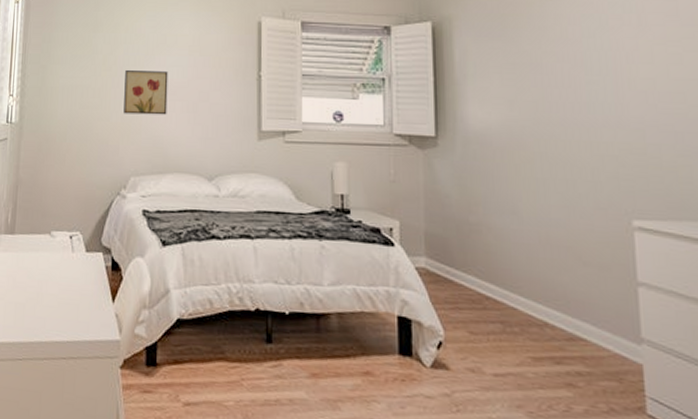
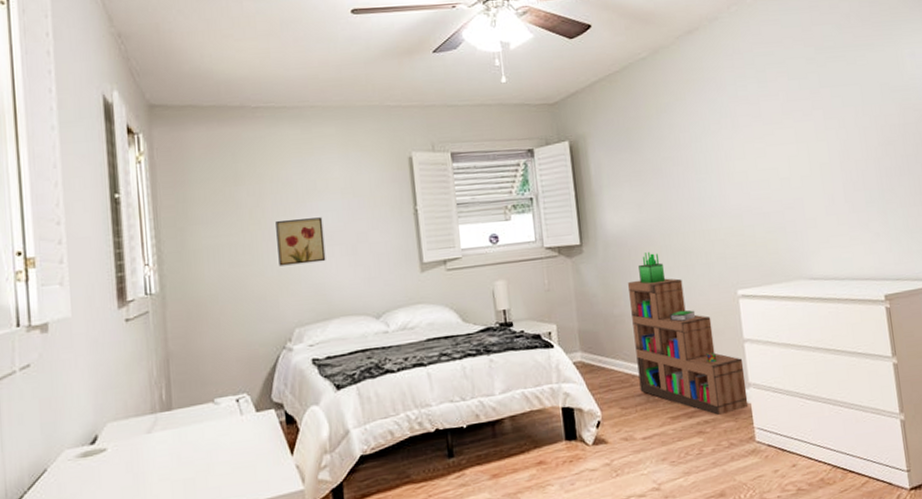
bookshelf: none [490,157,639,370] -> present [628,252,749,416]

